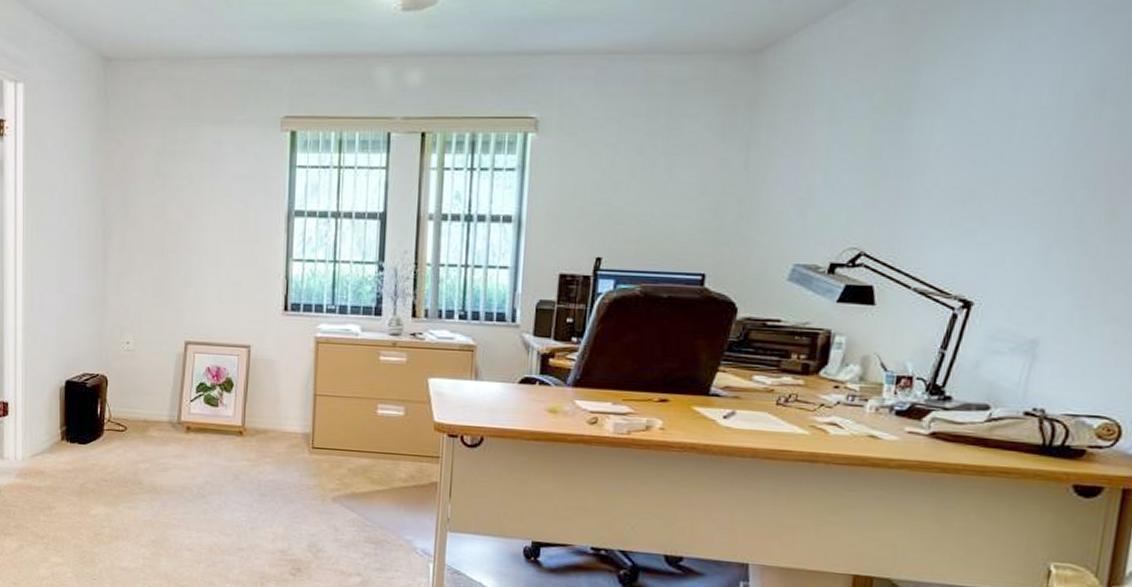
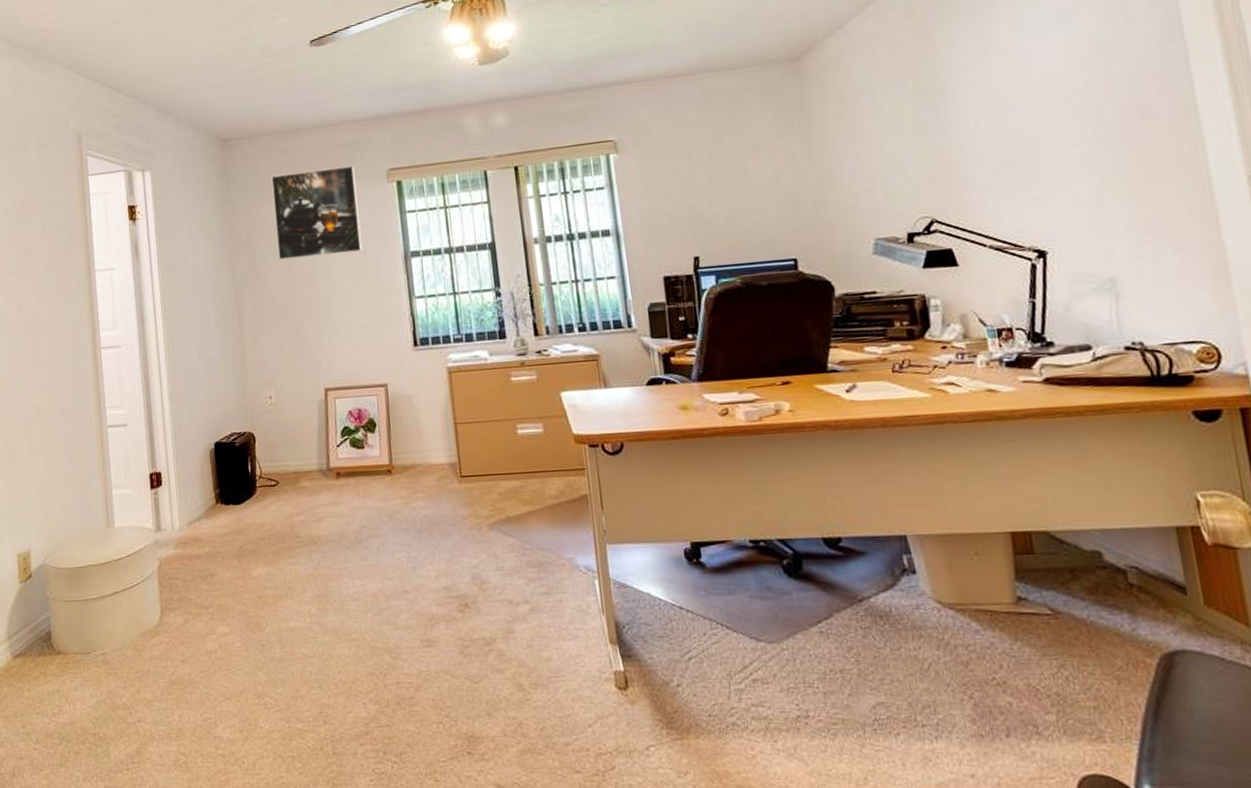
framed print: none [153,106,246,202] -> present [271,165,362,260]

